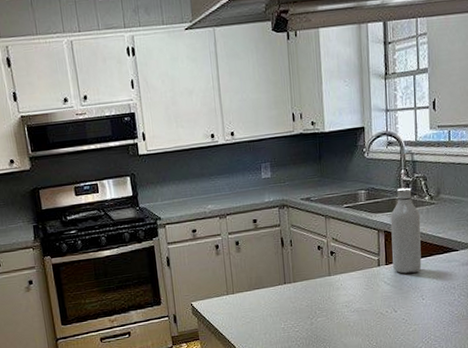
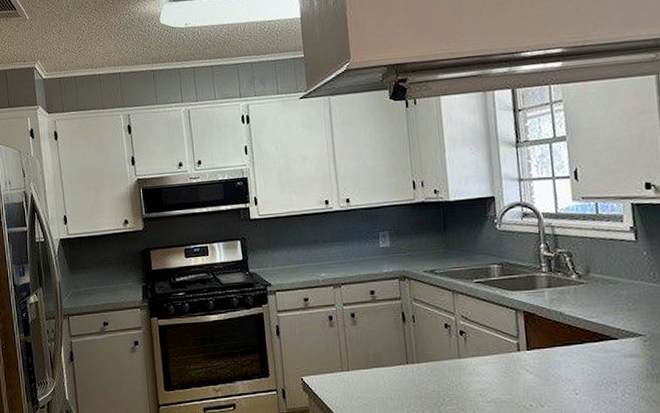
water bottle: present [390,187,422,274] -> none [530,264,572,362]

